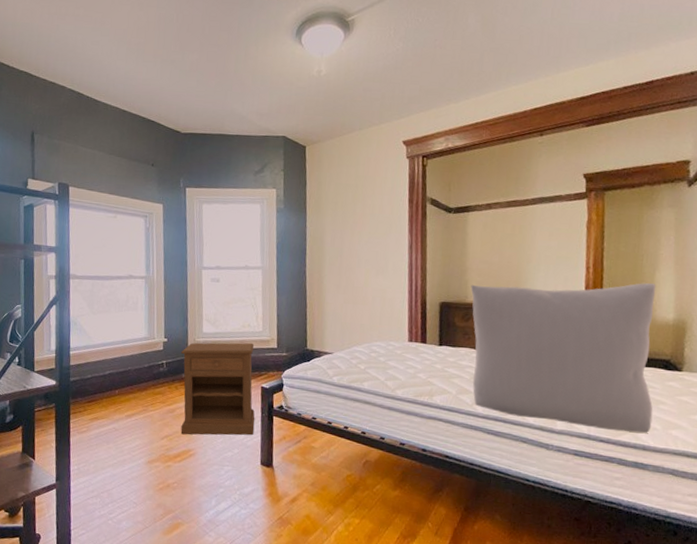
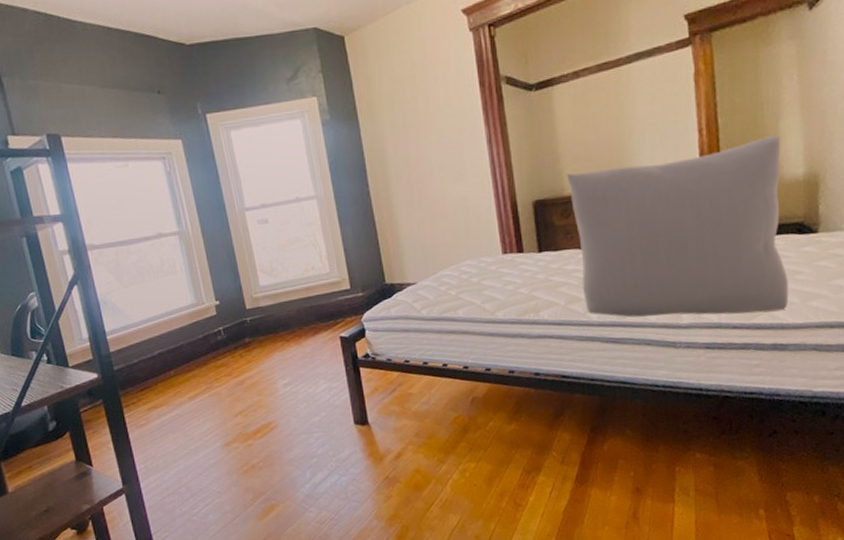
nightstand: present [180,342,255,435] -> none [238,288,341,407]

